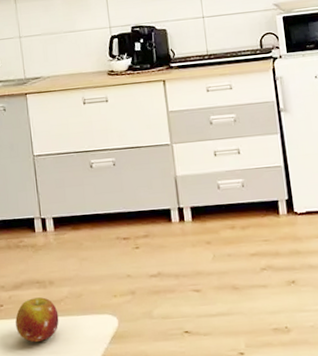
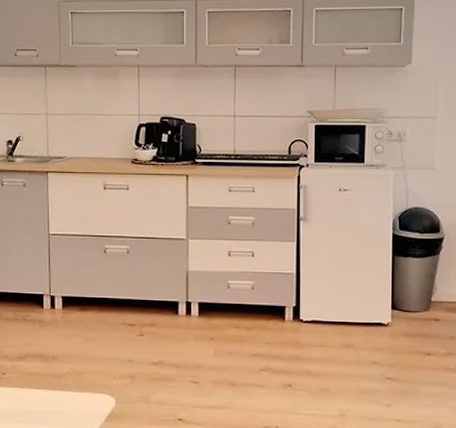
fruit: present [15,297,59,343] -> none [16,370,58,412]

